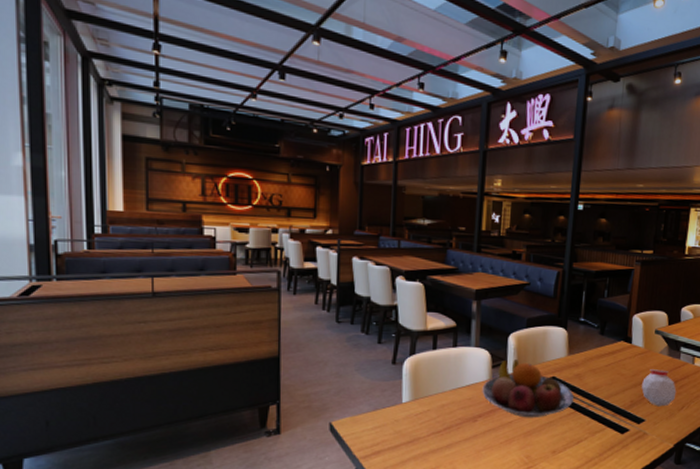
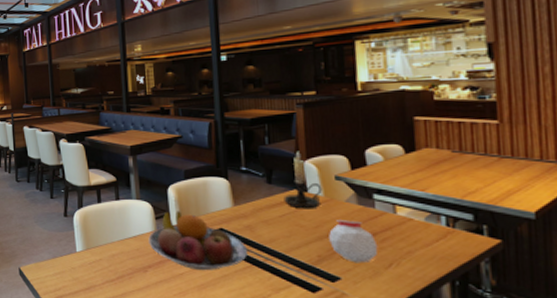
candle holder: none [611,305,644,360] -> present [283,151,322,209]

